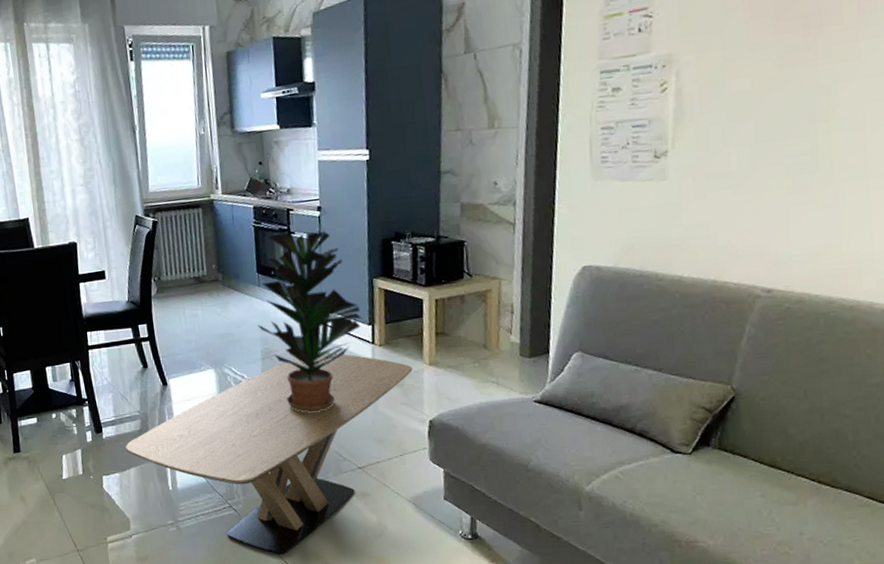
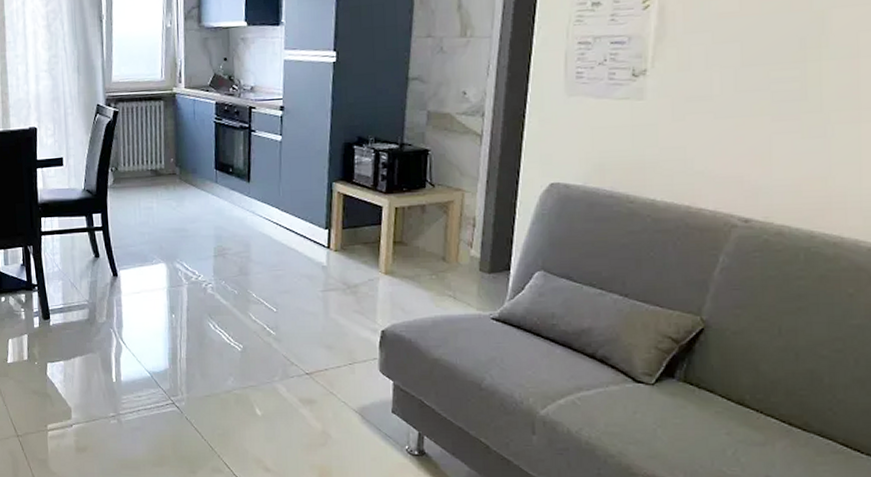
coffee table: present [125,352,413,554] -> none [71,253,368,456]
potted plant: present [257,231,363,413] -> none [212,129,320,314]

